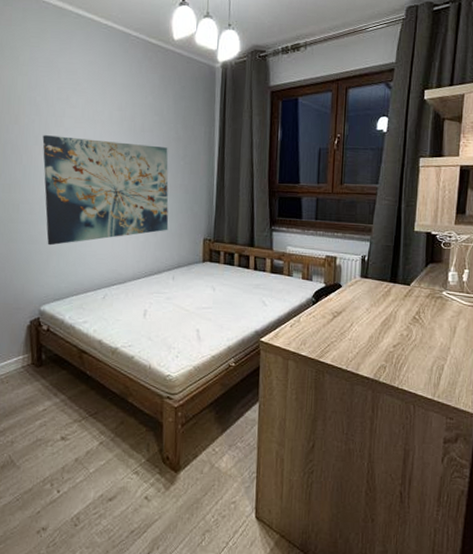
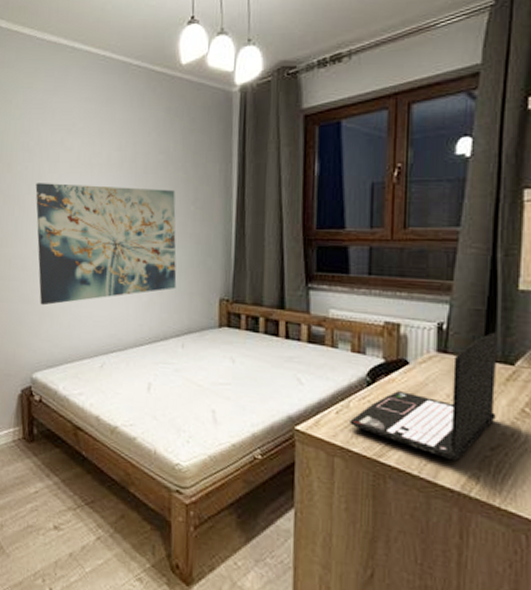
laptop: none [300,262,401,357] -> present [350,332,498,461]

